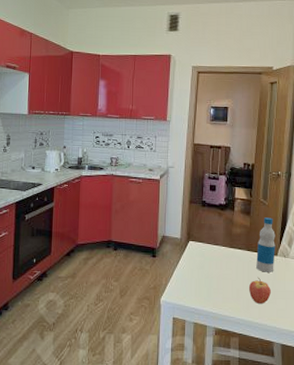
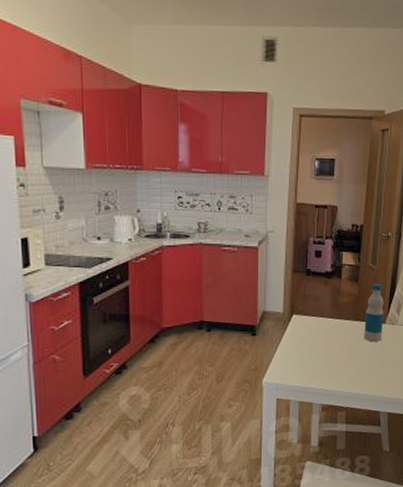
fruit: present [248,277,271,304] -> none [356,347,378,375]

